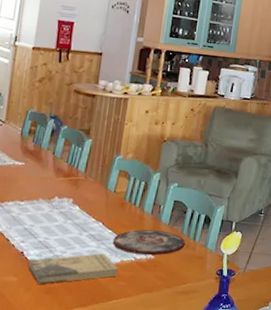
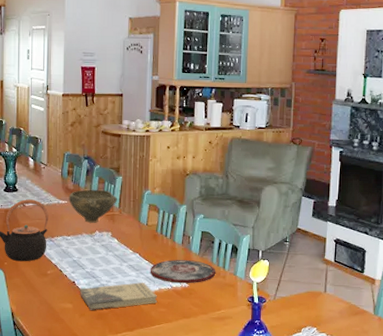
bowl: none [26,151,84,188] -> present [68,189,117,223]

